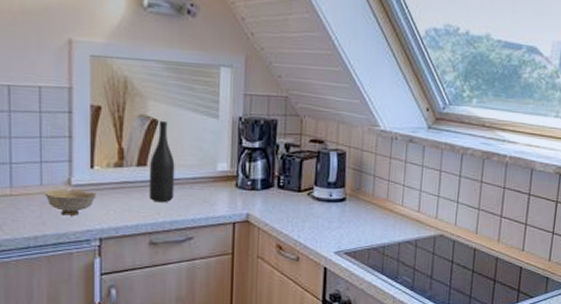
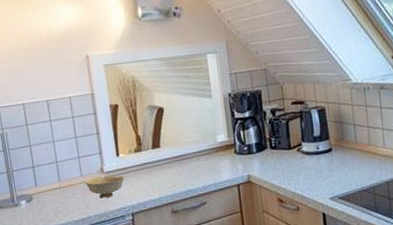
wine bottle: present [148,120,175,203] -> none [162,107,186,177]

